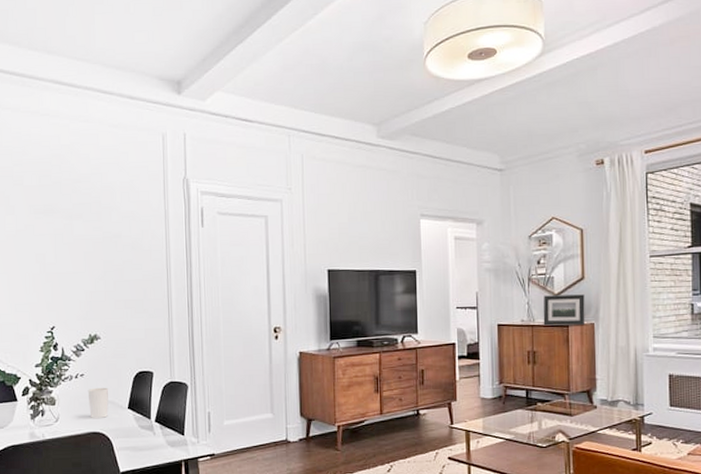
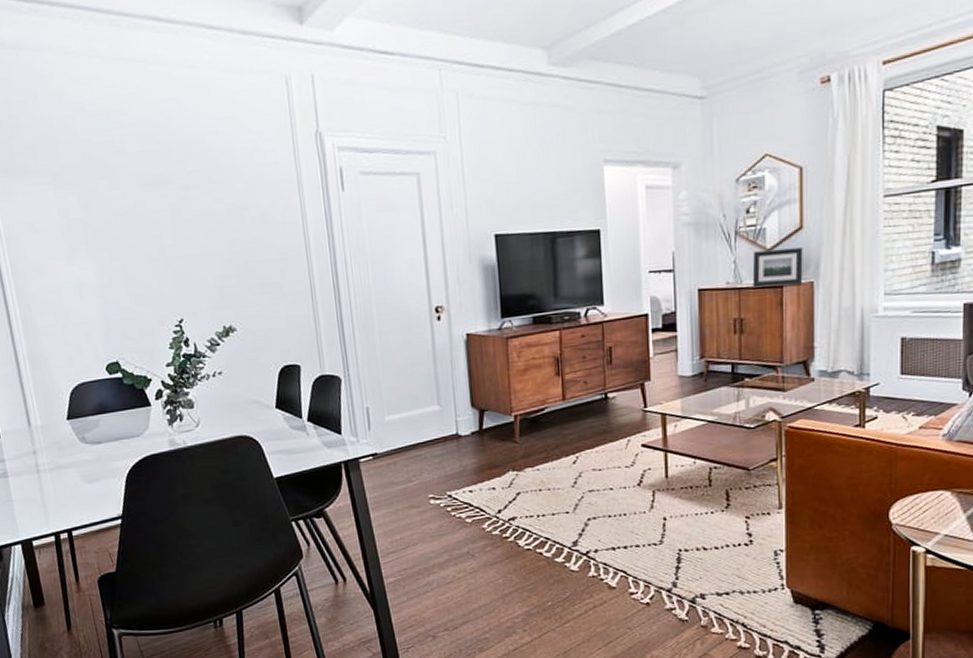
cup: present [87,387,109,419] -> none [228,385,254,422]

